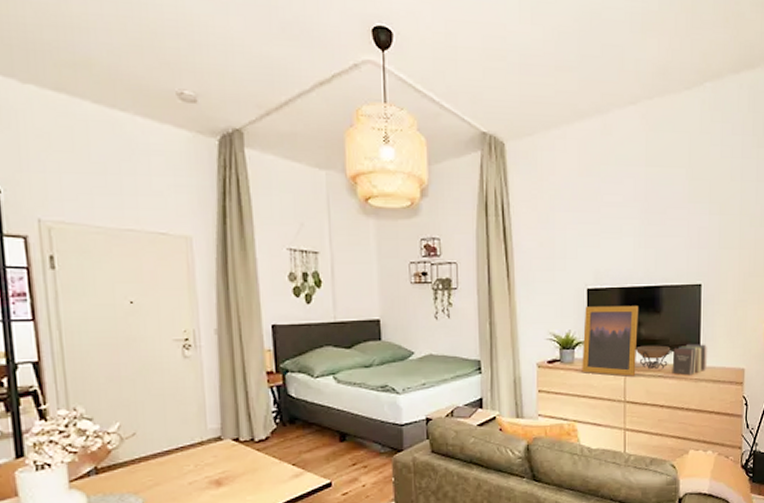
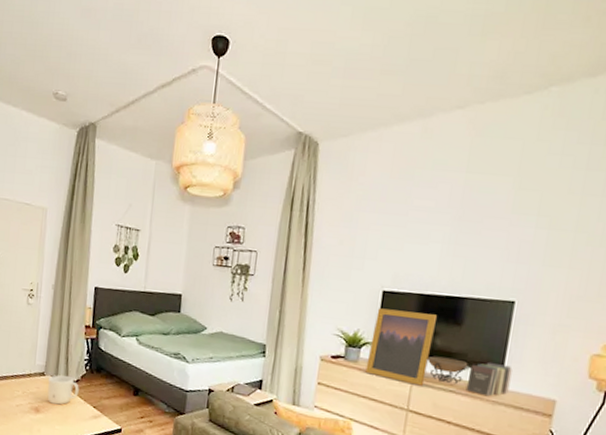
mug: none [227,434,271,472] -> present [47,375,79,405]

